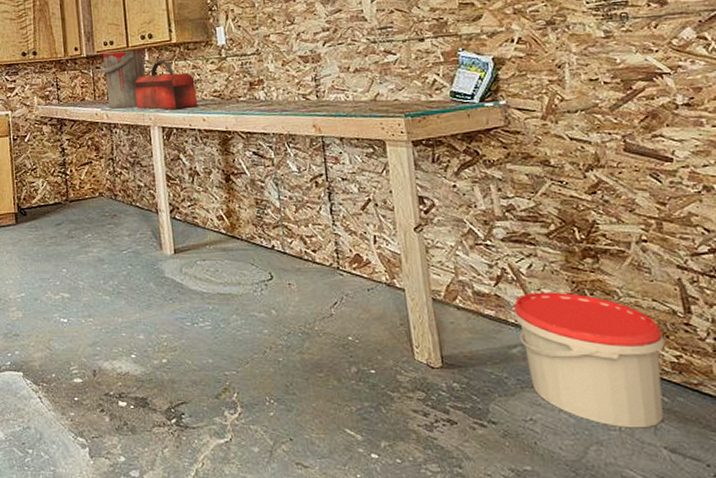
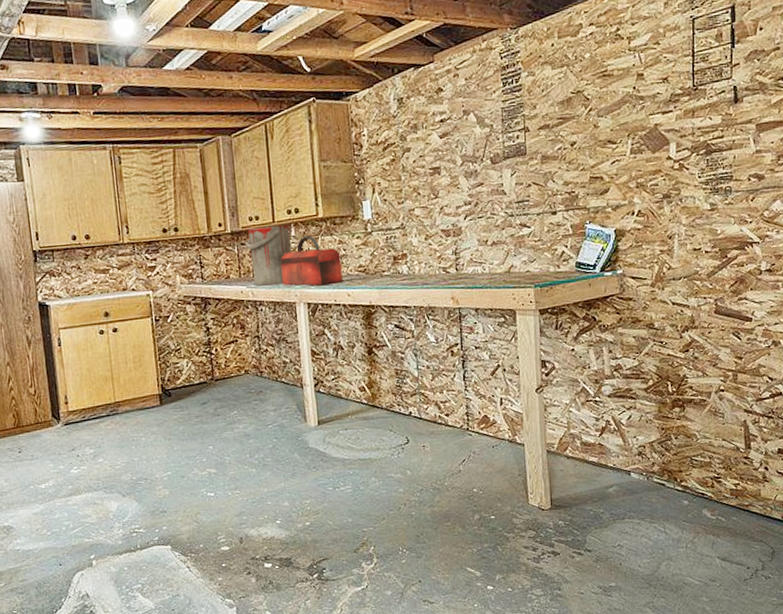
bucket: present [513,292,666,429] -> none [612,438,728,545]

